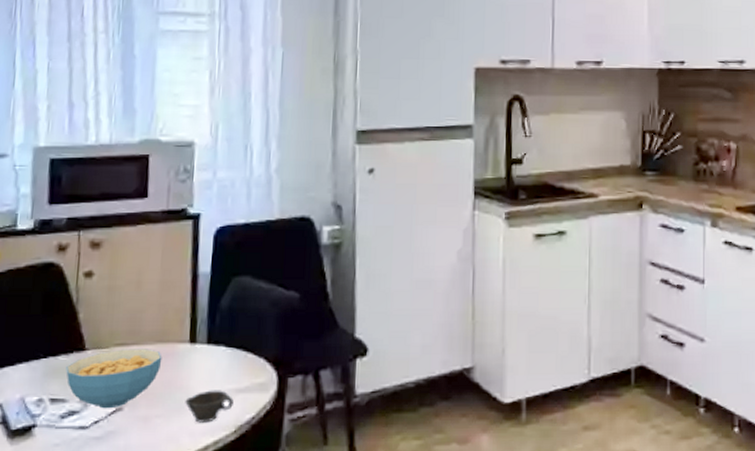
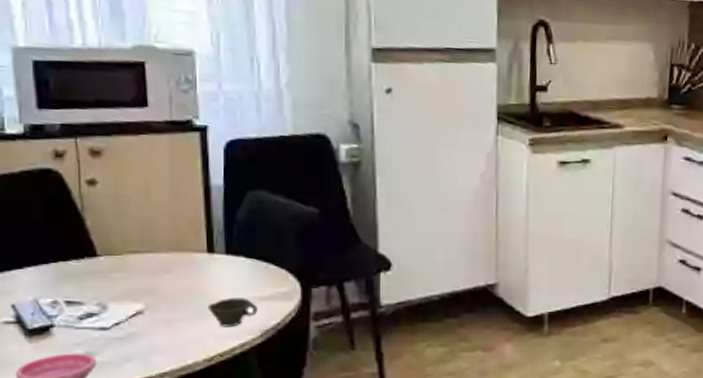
cereal bowl: present [66,349,162,409] -> none [79,256,180,312]

